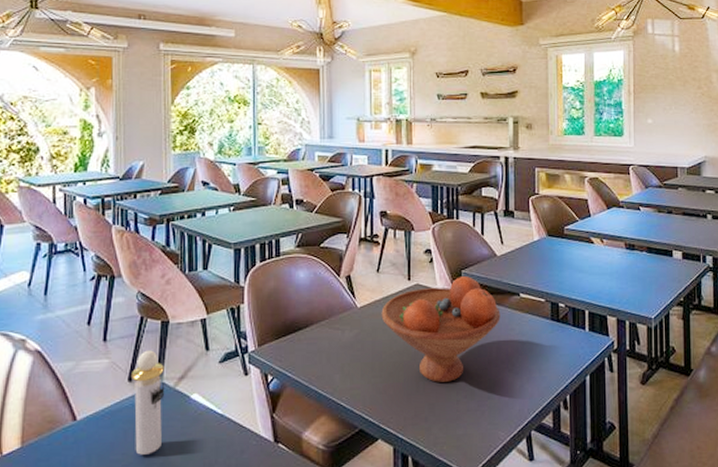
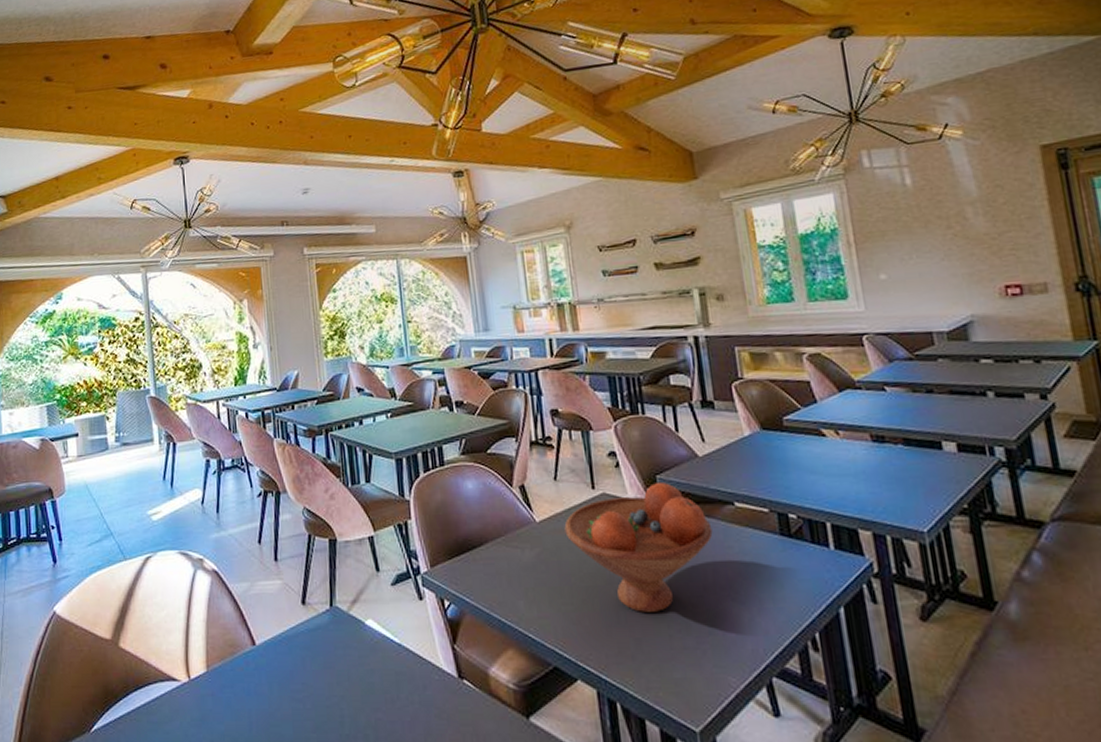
perfume bottle: present [130,350,165,455] -> none [303,571,340,686]

